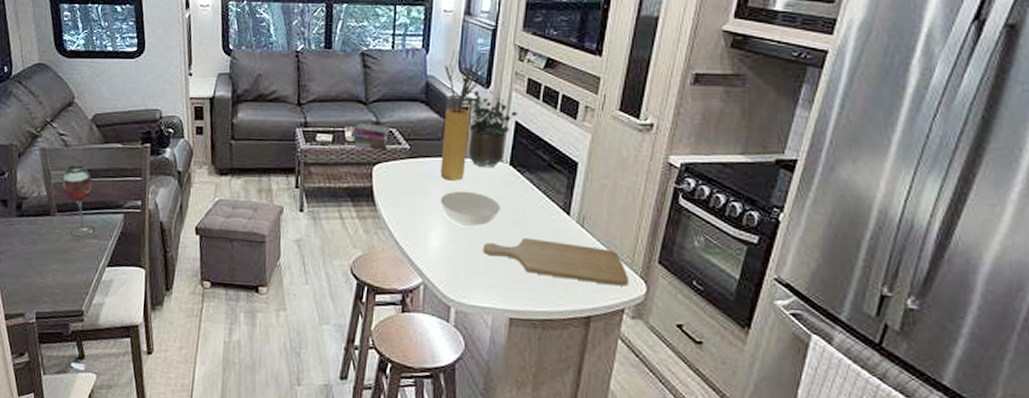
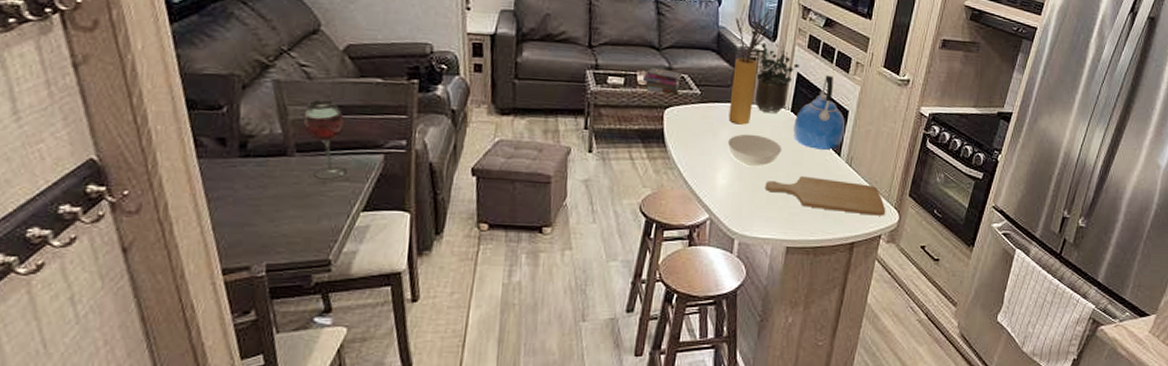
kettle: none [513,123,575,208] -> present [793,75,846,150]

